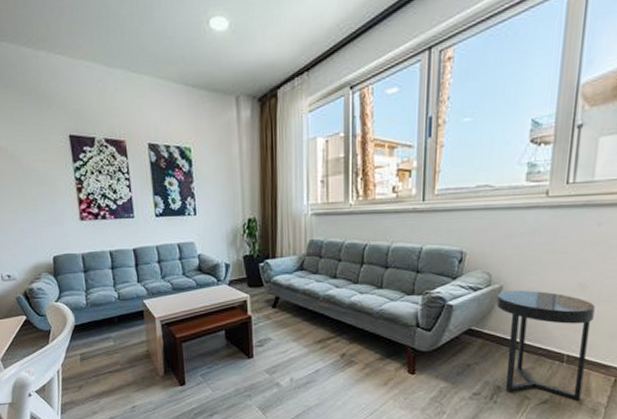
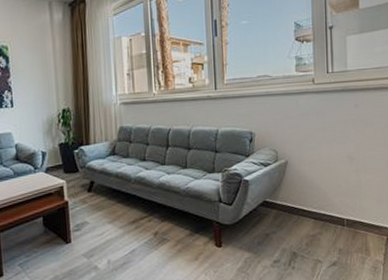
side table: present [497,290,595,401] -> none [284,163,363,260]

